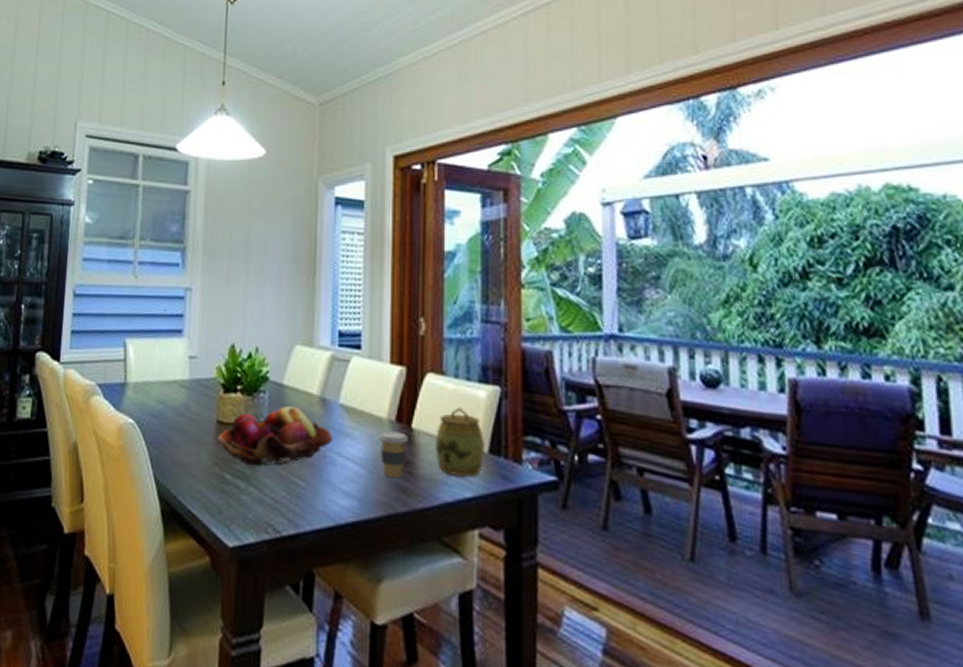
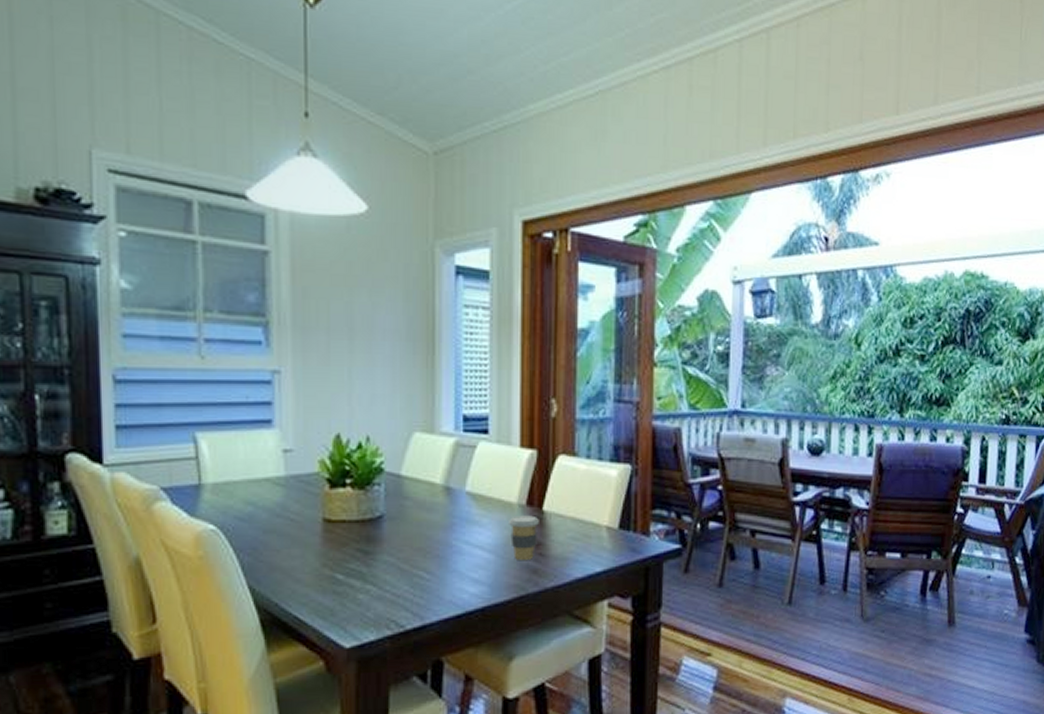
fruit basket: present [218,406,333,467] -> none [325,498,459,563]
jar: present [436,407,484,477] -> none [567,487,615,553]

